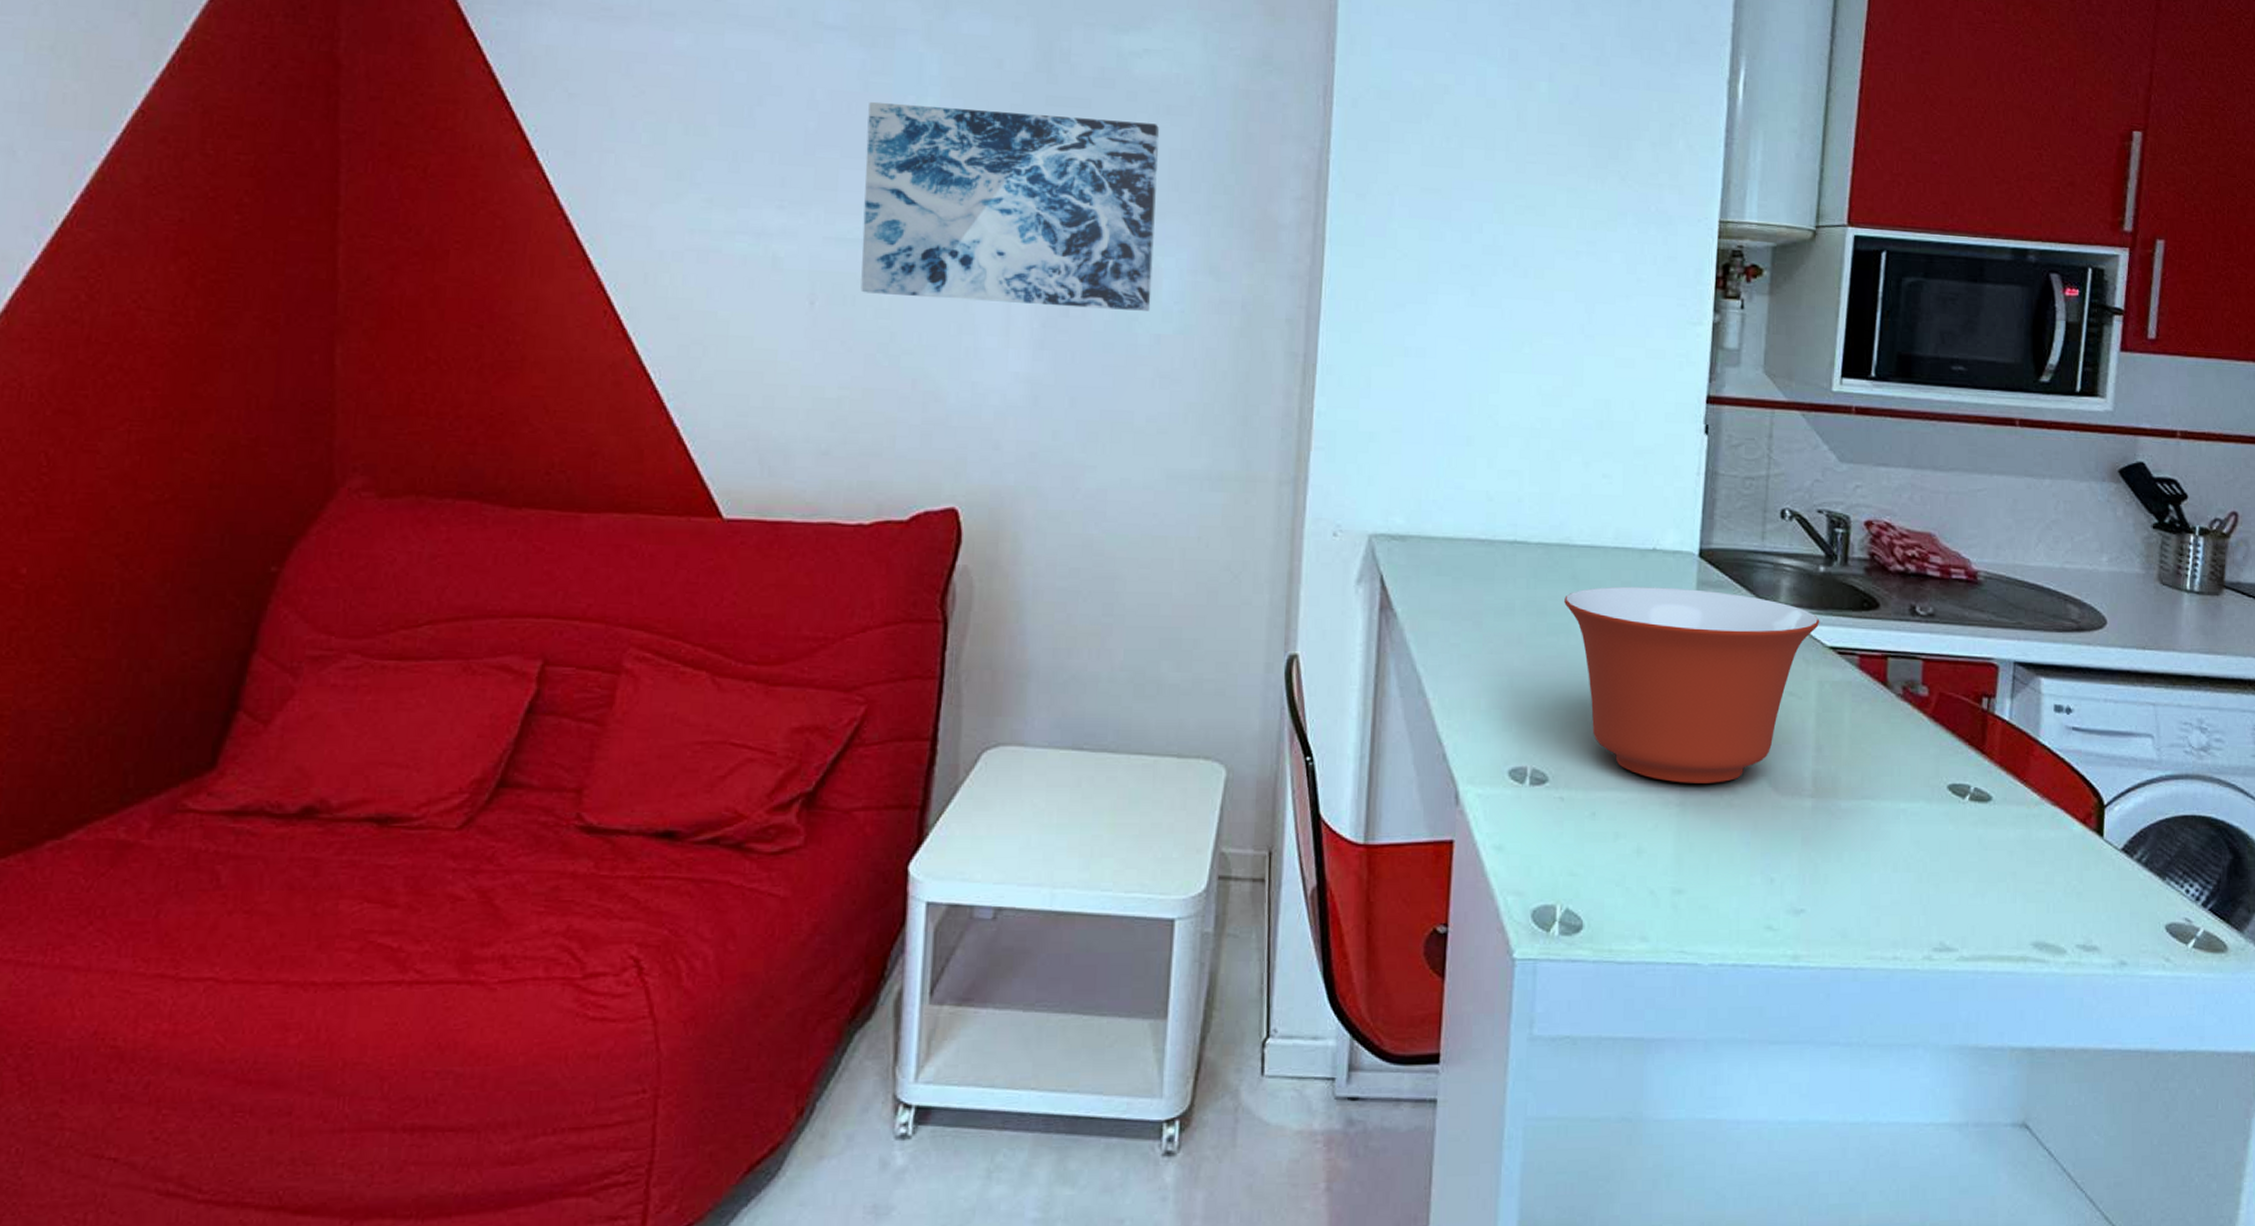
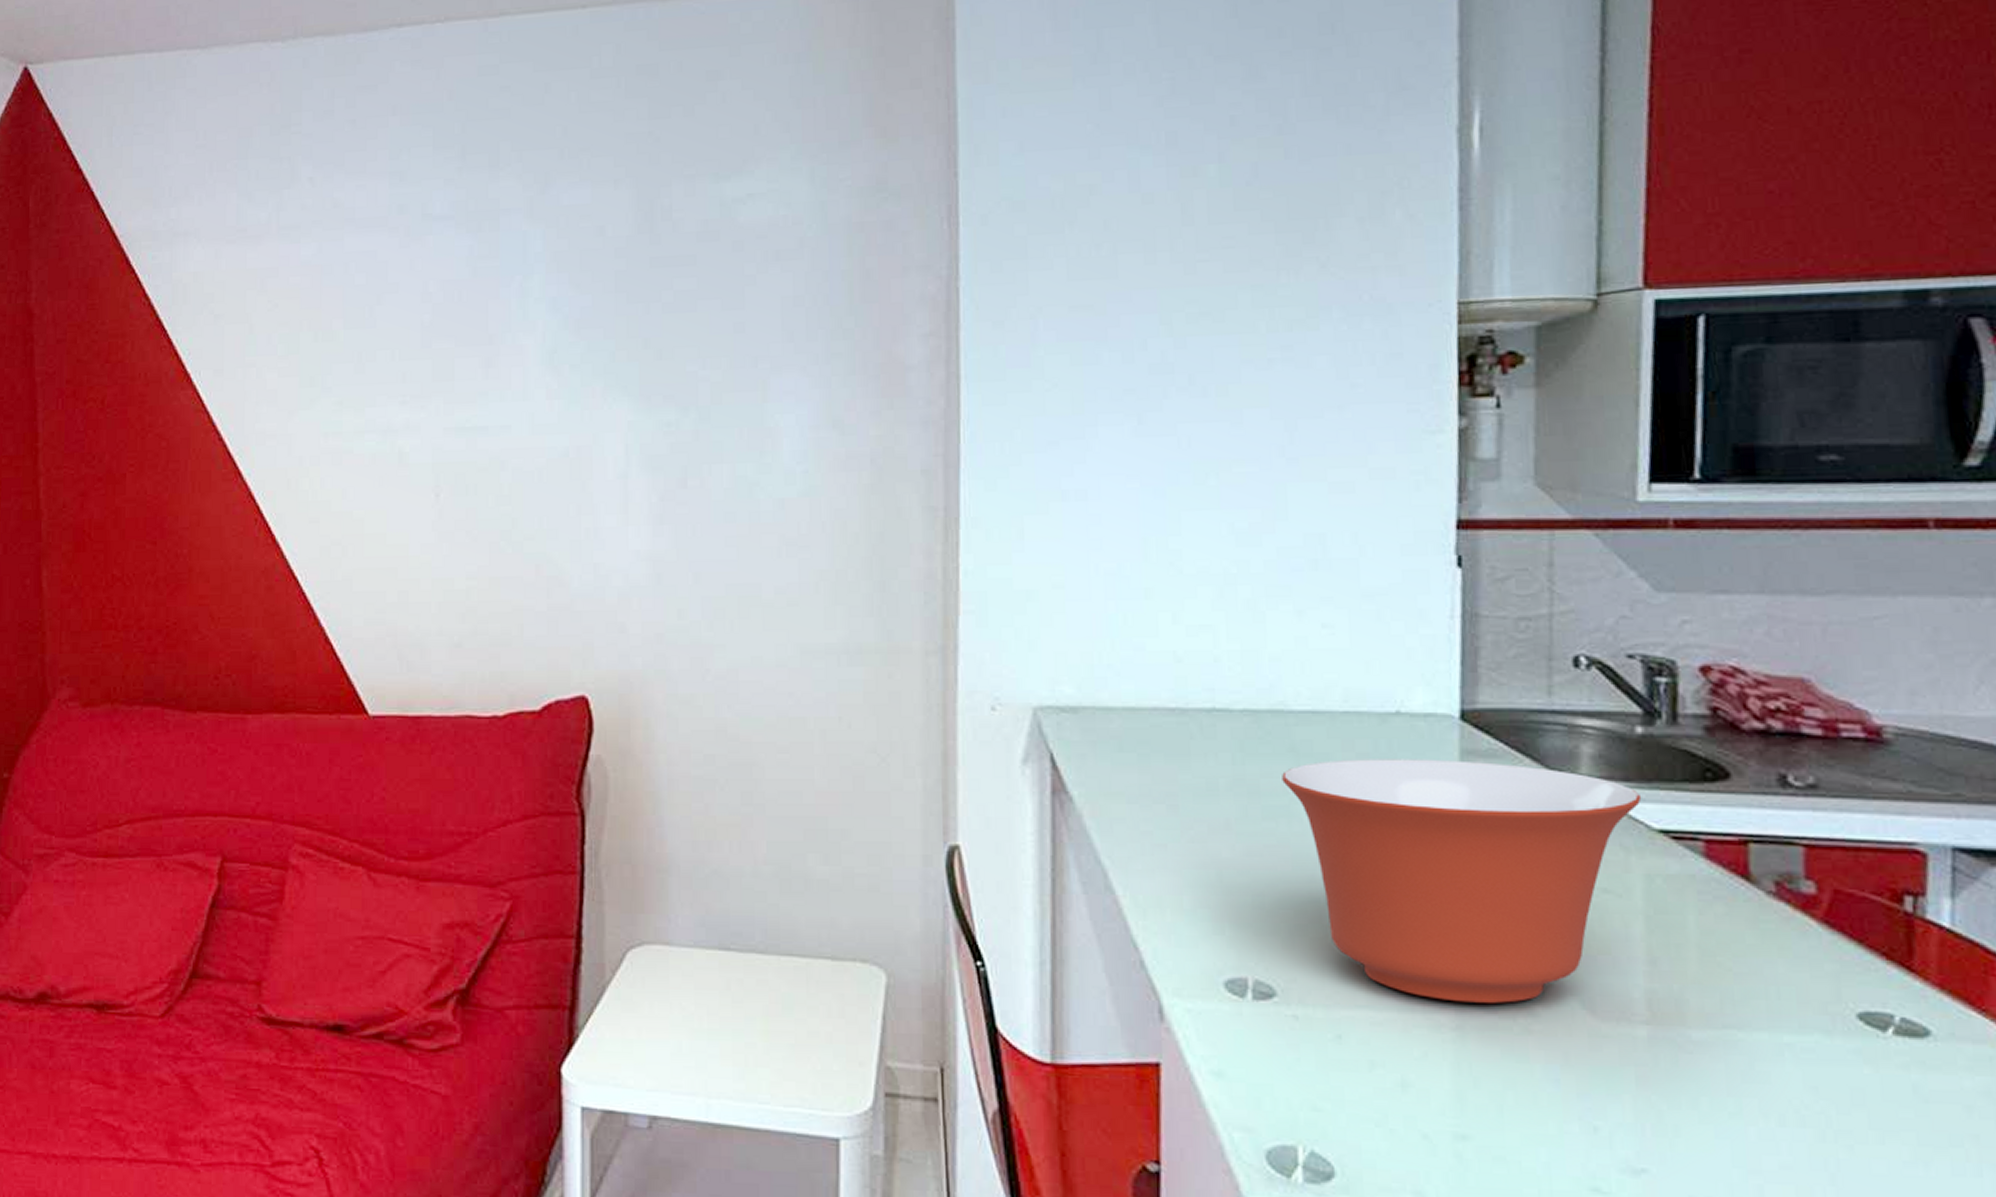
wall art: present [860,101,1160,311] -> none [479,272,772,481]

